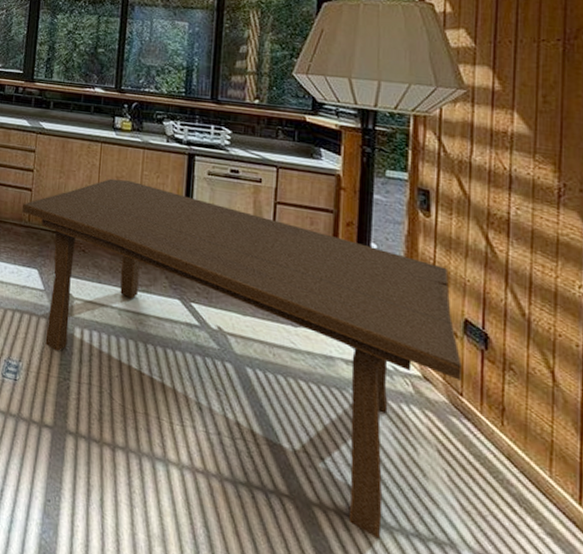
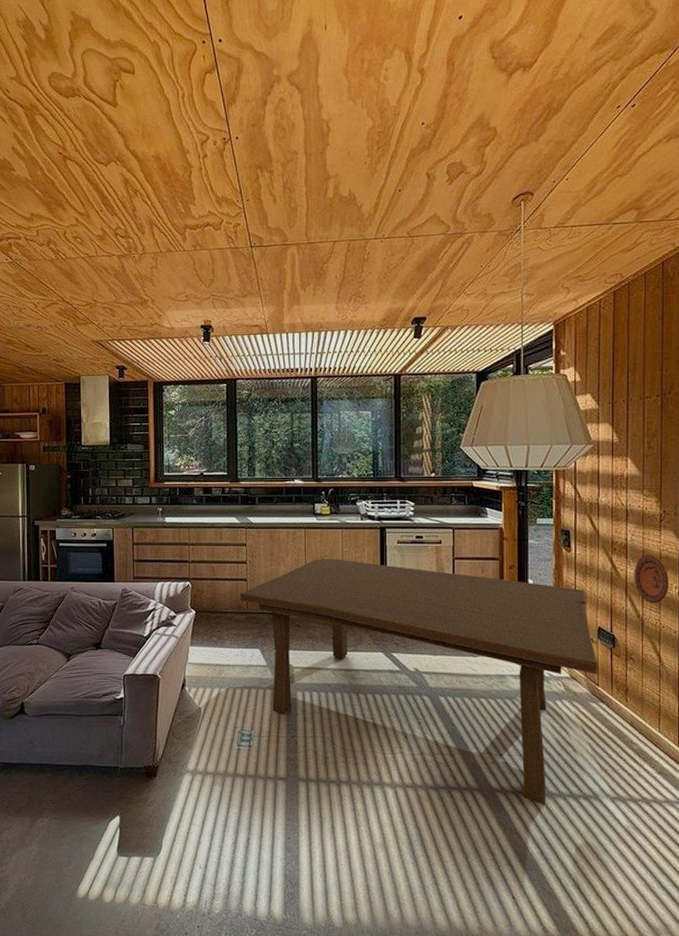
decorative plate: none [518,237,569,303] -> present [634,555,669,604]

